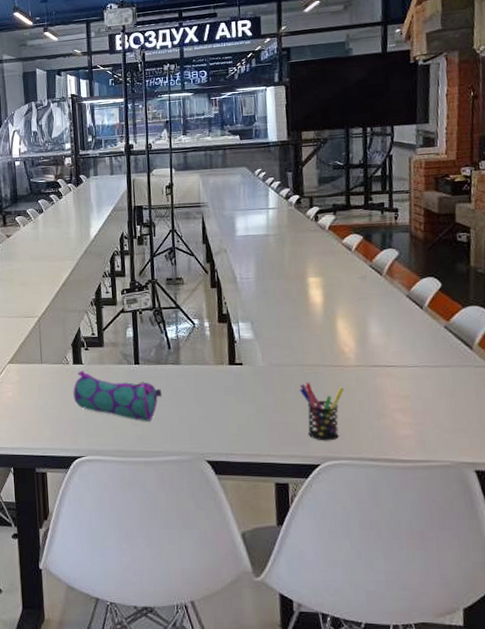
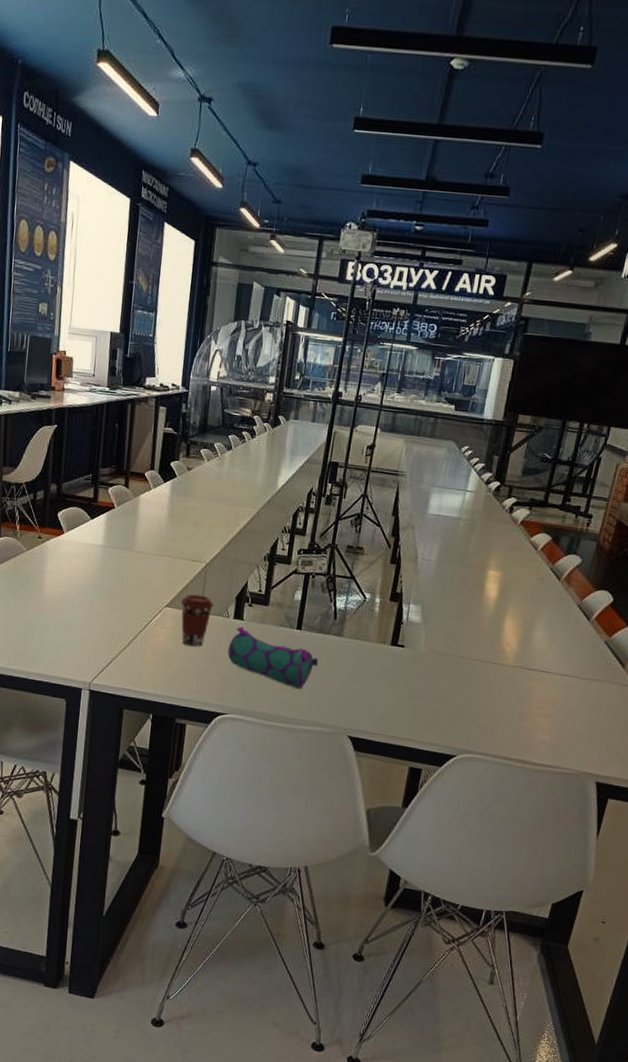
coffee cup: none [21,347,53,397] -> present [180,594,214,647]
pen holder: present [300,382,345,441] -> none [451,674,497,735]

